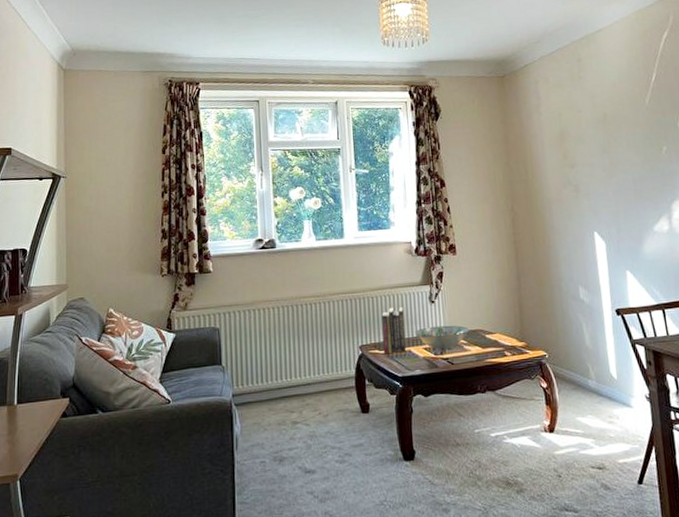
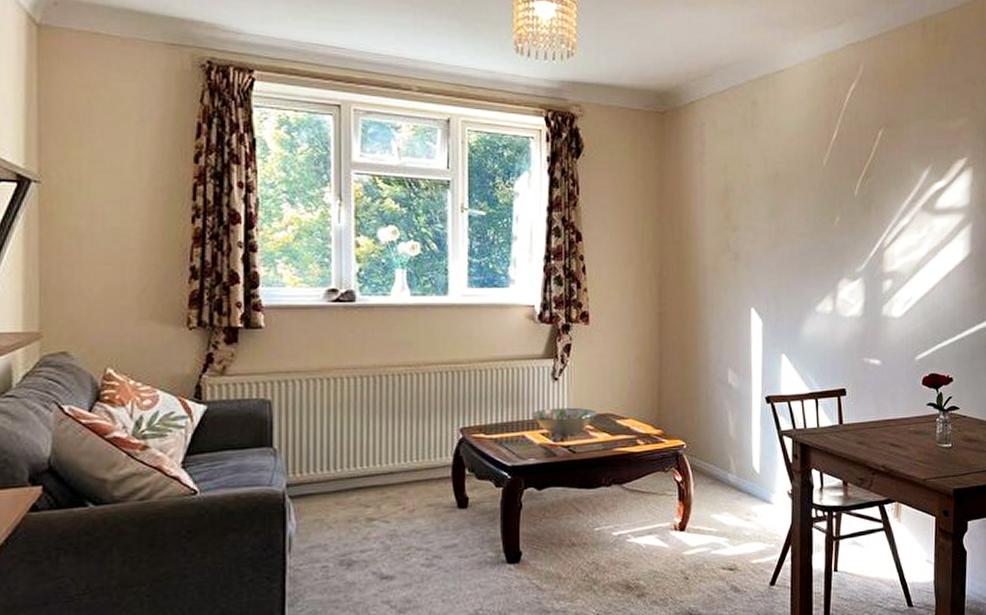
books: present [382,306,407,353] -> none [490,382,519,438]

